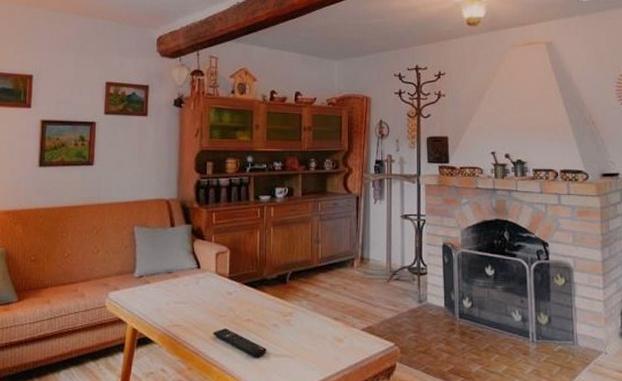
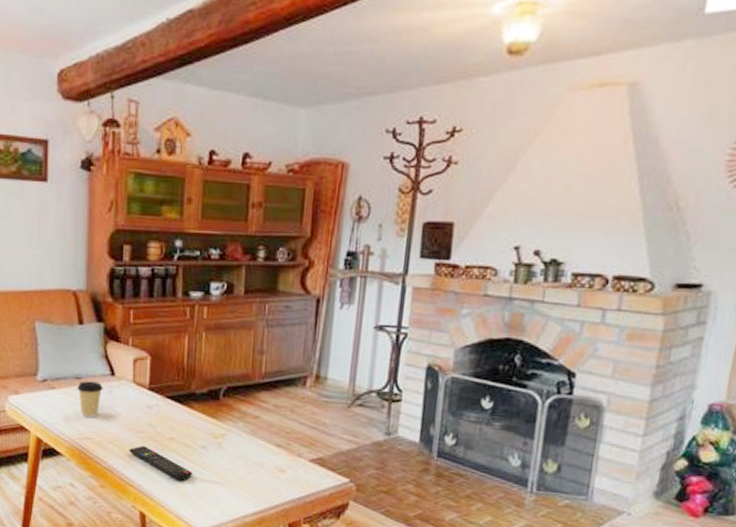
coffee cup: none [169,275,191,307] -> present [77,381,103,419]

